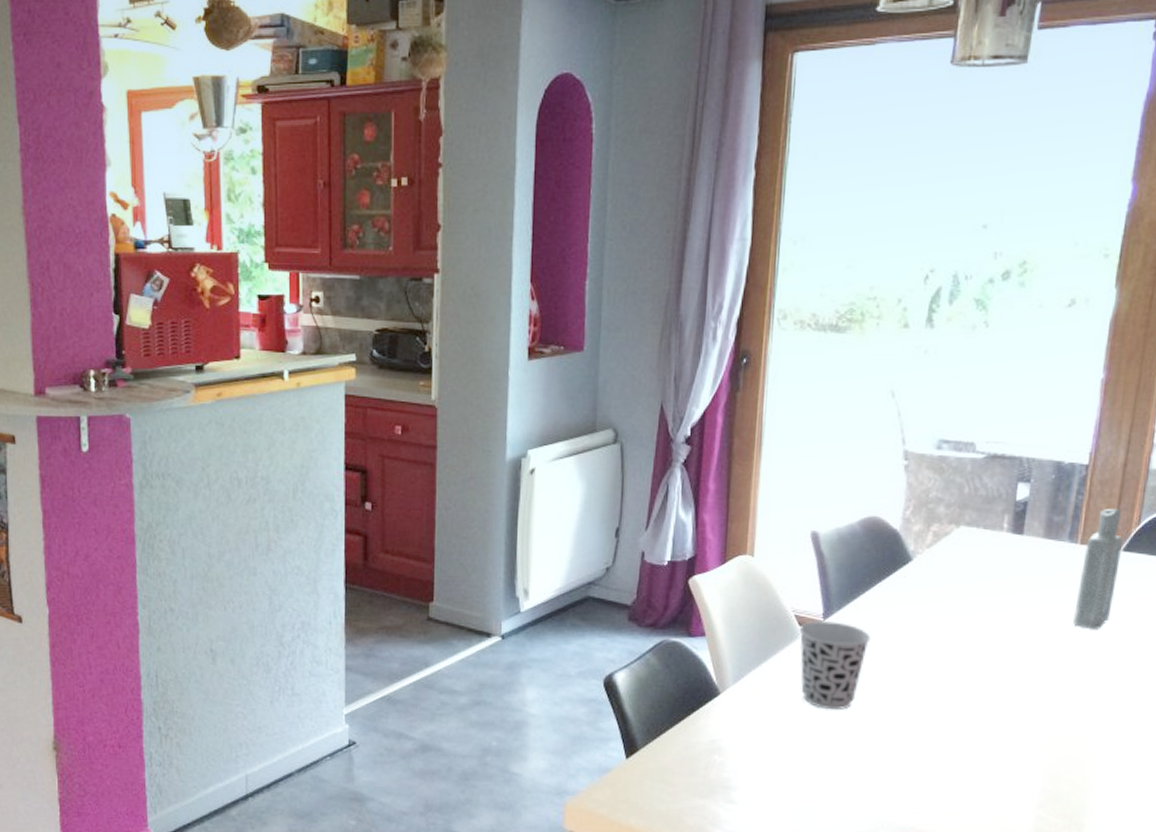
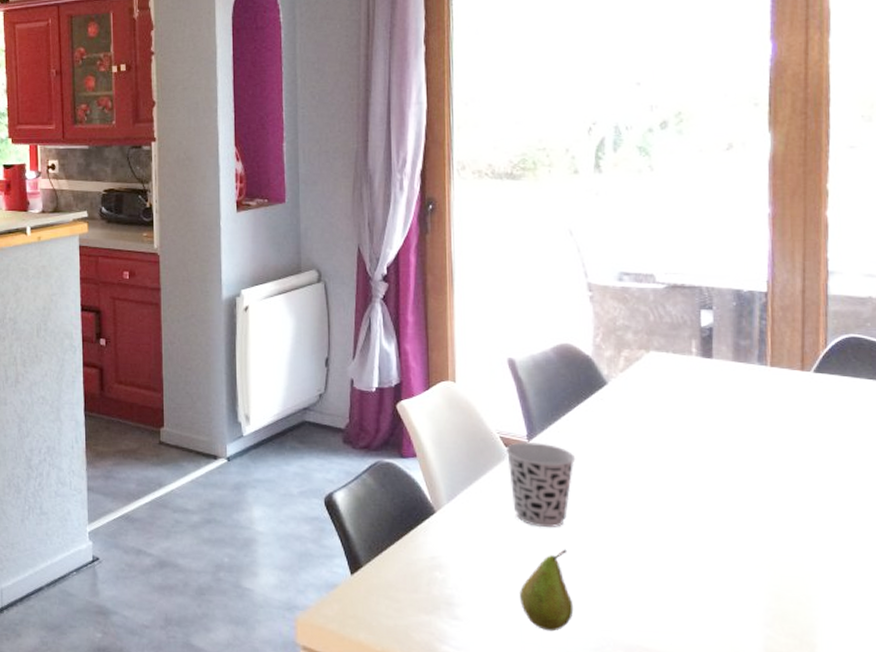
fruit: none [798,731,852,814] -> present [520,549,574,632]
bottle: present [1073,508,1123,629] -> none [774,332,813,448]

